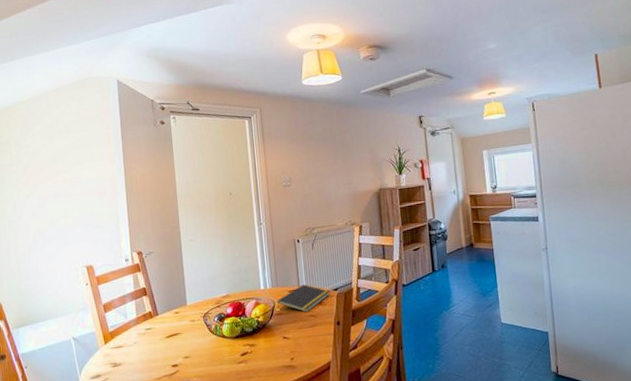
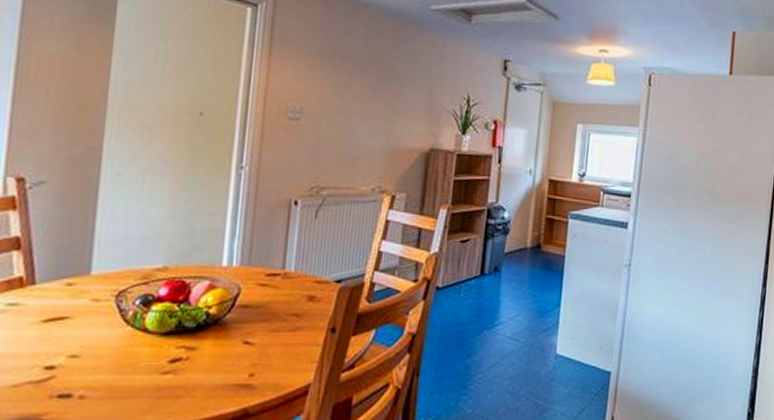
notepad: present [277,284,330,313] -> none [243,267,329,309]

